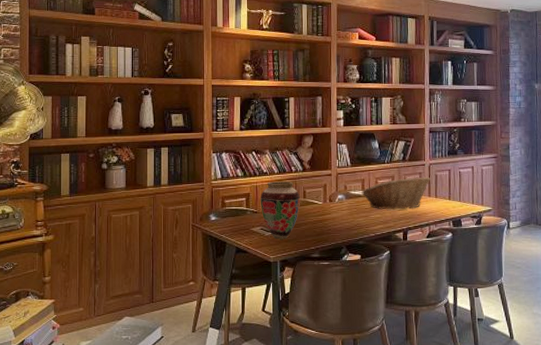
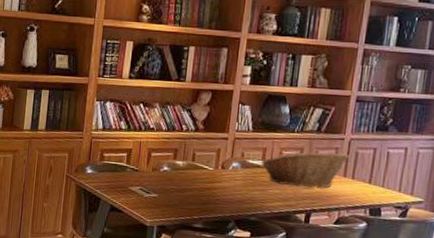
vase: present [260,181,301,239] -> none [142,139,189,204]

